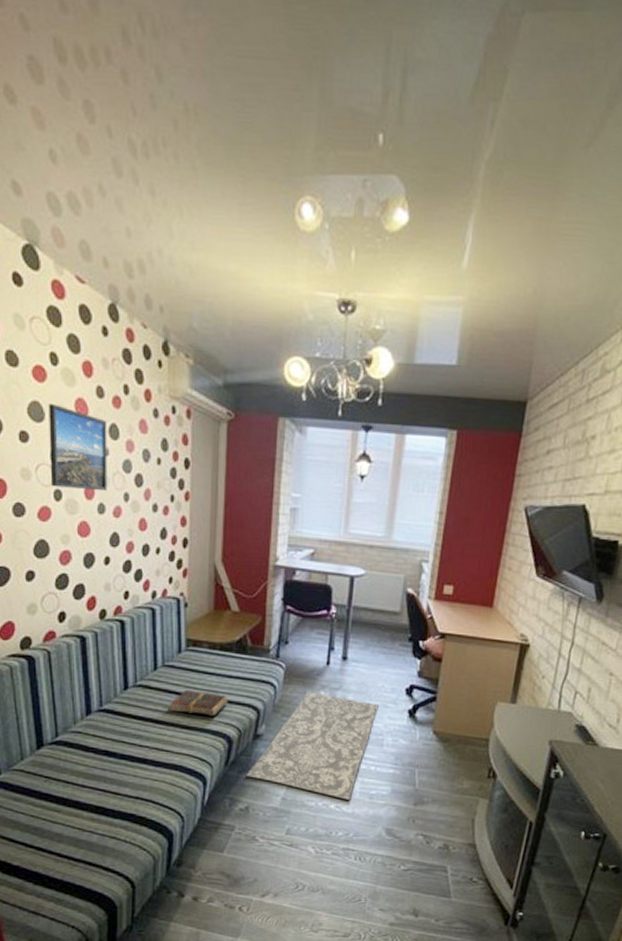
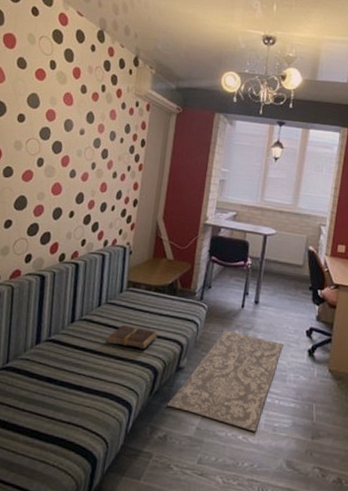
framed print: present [48,404,108,492] -> none [36,96,86,161]

